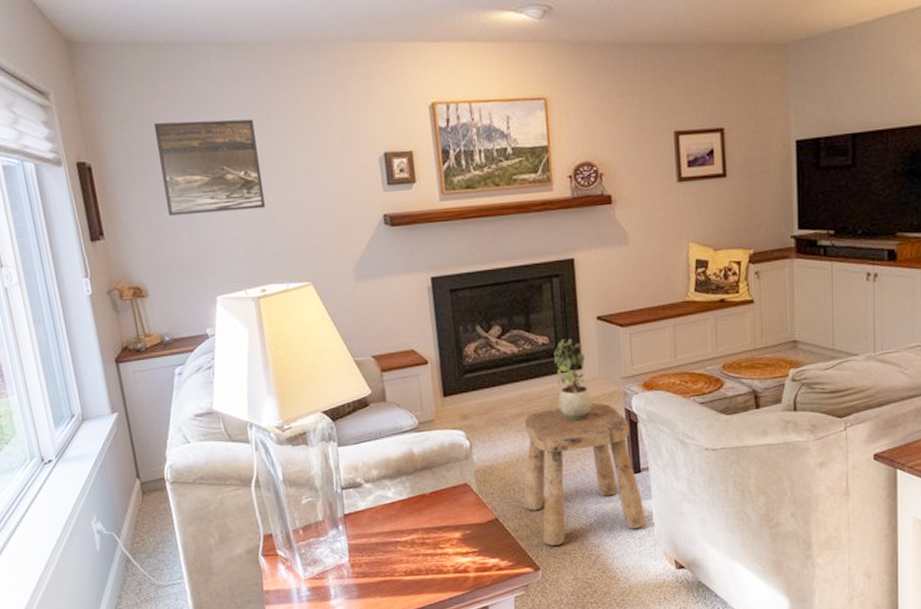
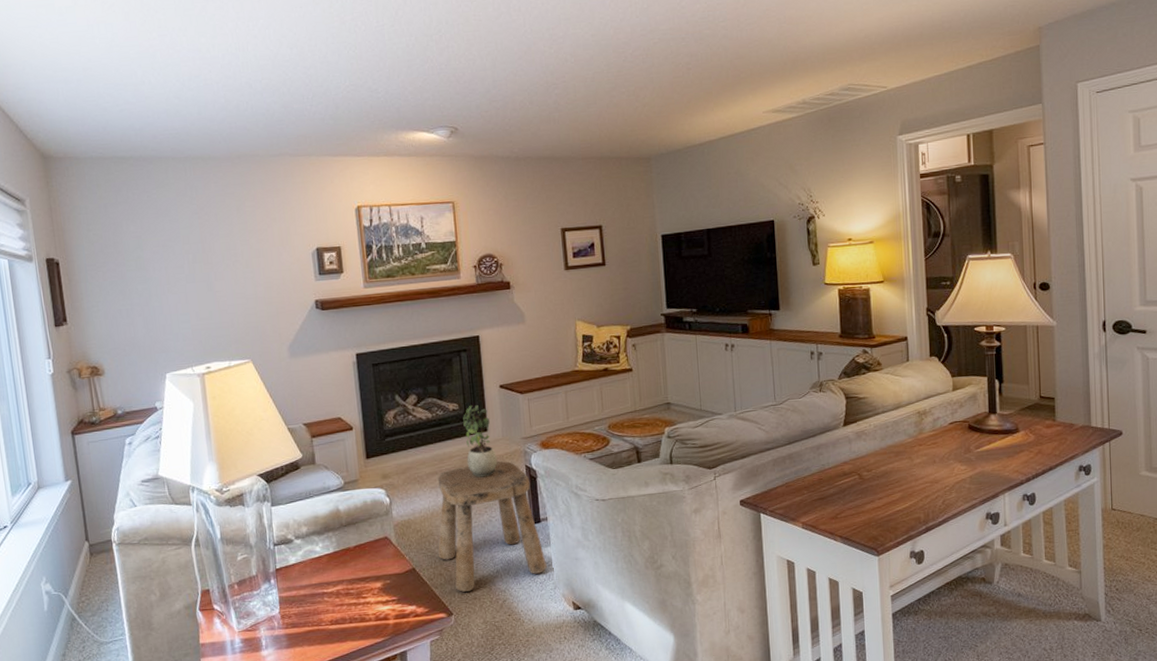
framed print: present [153,119,266,216] -> none [116,220,213,304]

